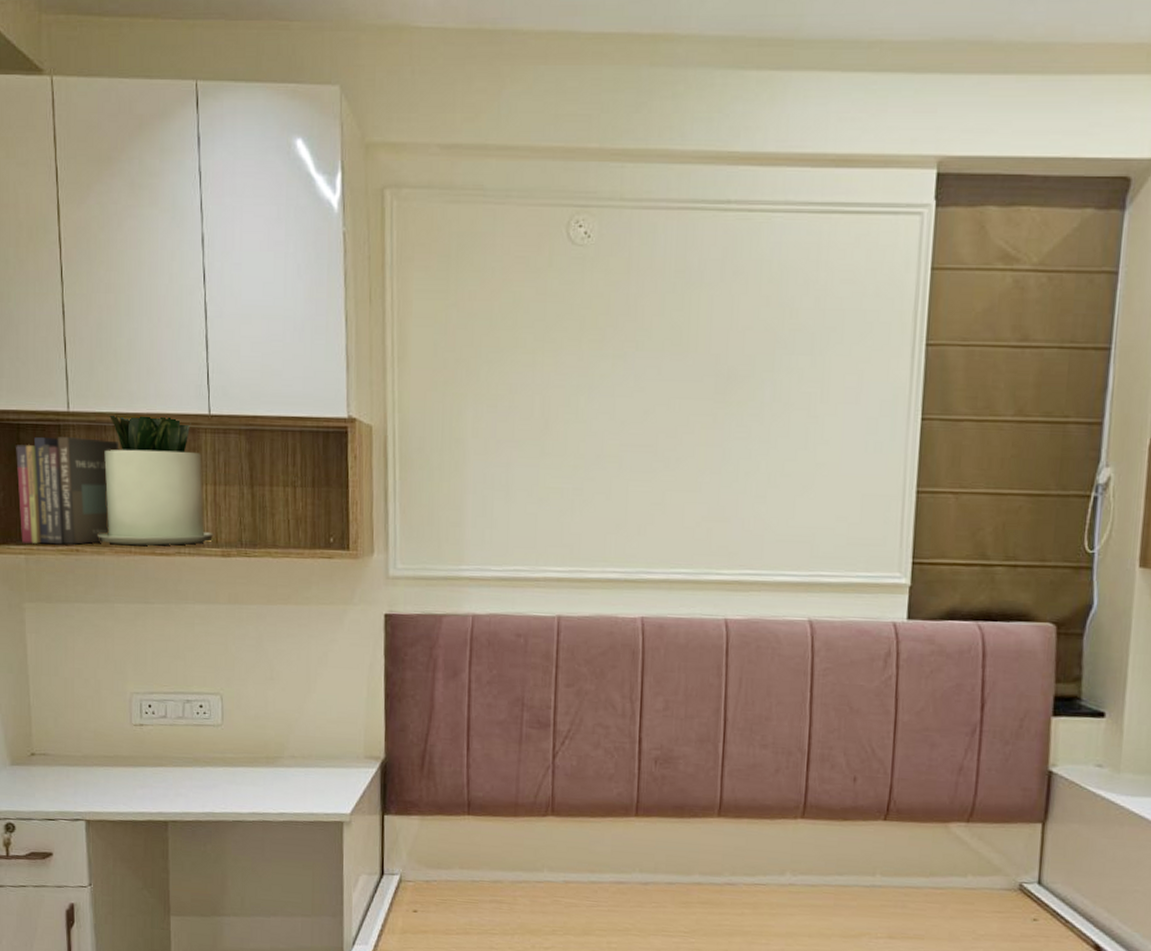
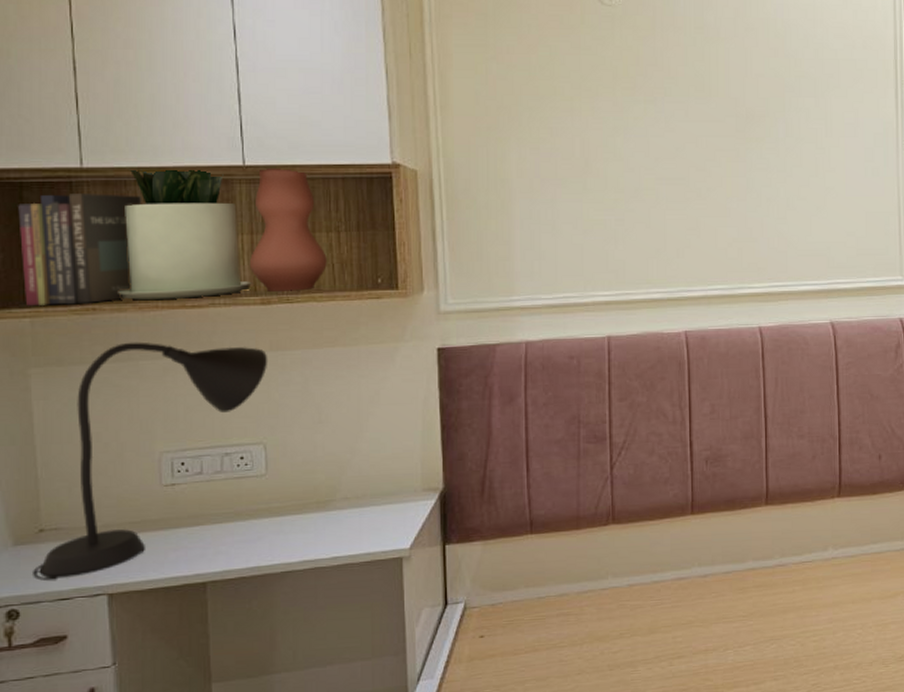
desk lamp: none [26,584,227,802] -> present [33,342,268,582]
vase: none [212,419,283,546] -> present [249,169,327,293]

